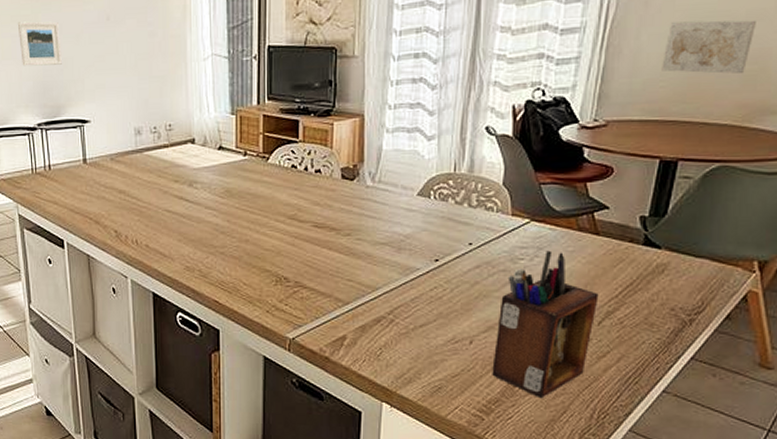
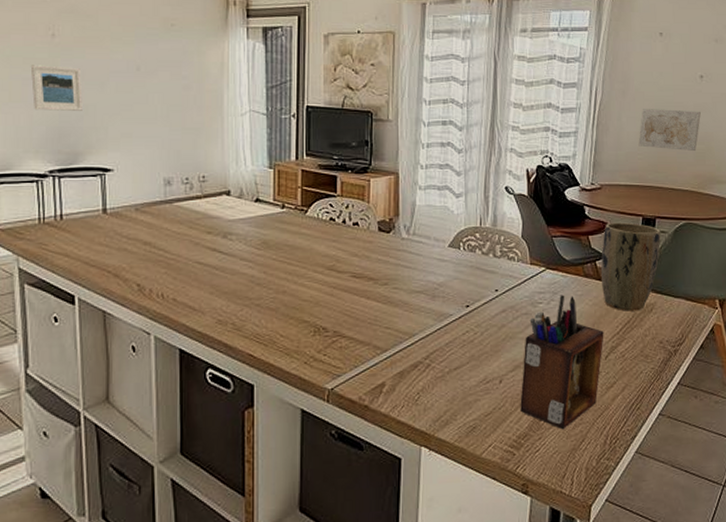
plant pot: none [600,166,684,272] -> present [601,222,661,311]

